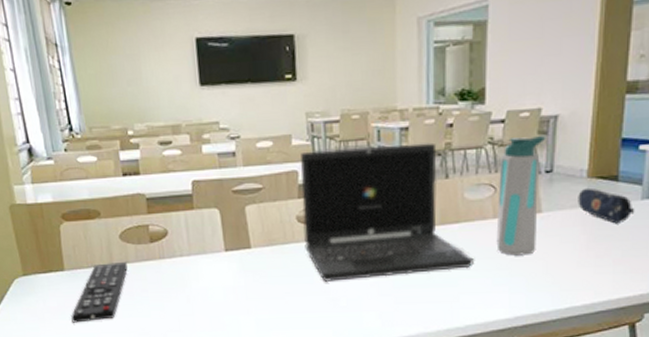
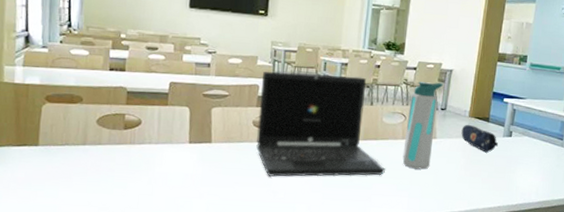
remote control: present [71,261,128,323] -> none [36,143,99,194]

